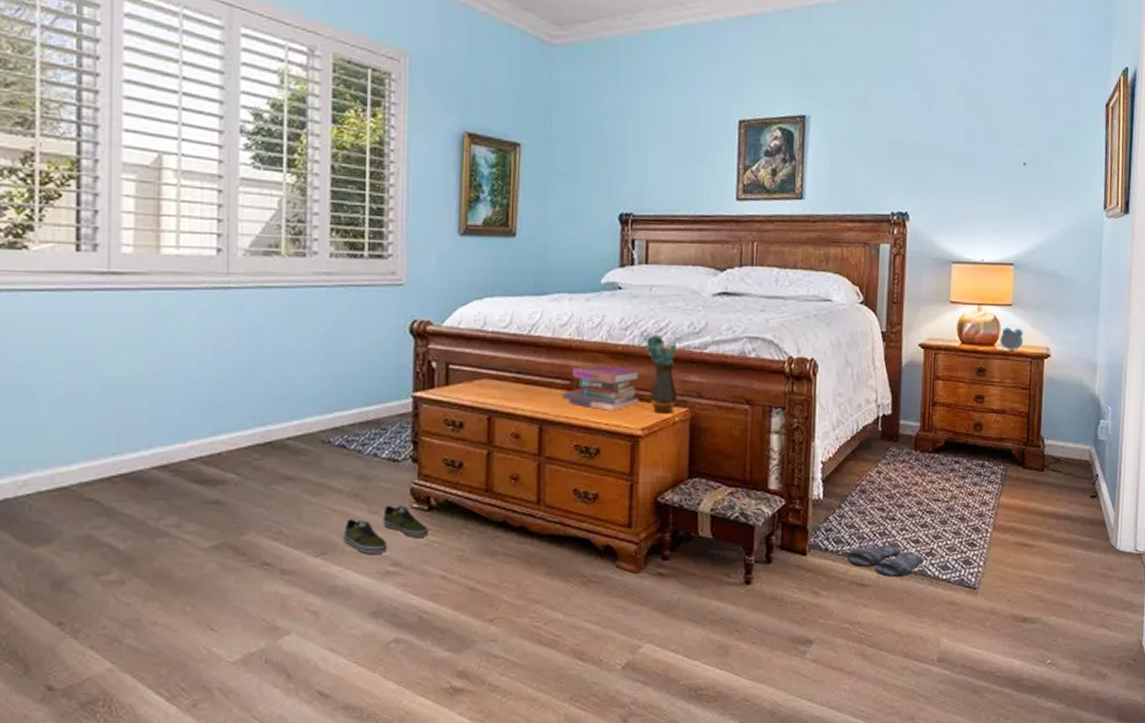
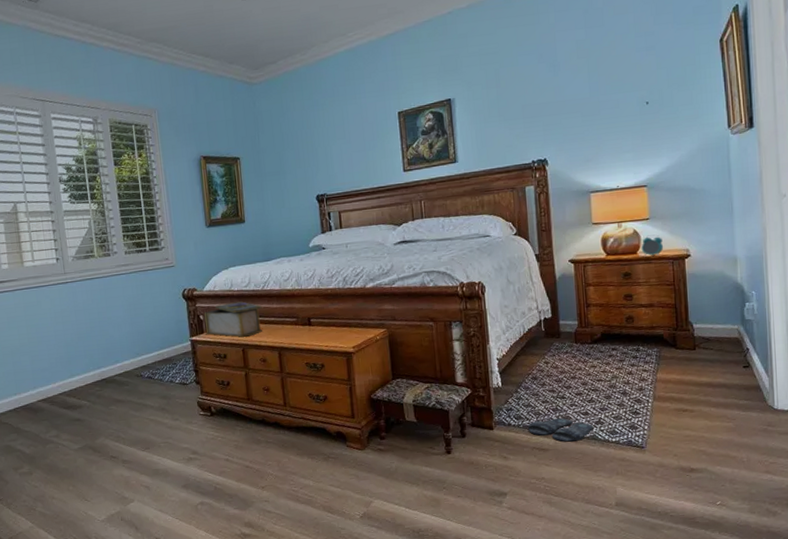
shoe: present [344,506,428,555] -> none [158,413,213,448]
decorative box: none [435,348,524,401] -> present [204,301,262,338]
books: present [562,364,639,411] -> none [292,304,348,337]
vase: present [644,331,678,414] -> none [346,276,377,335]

